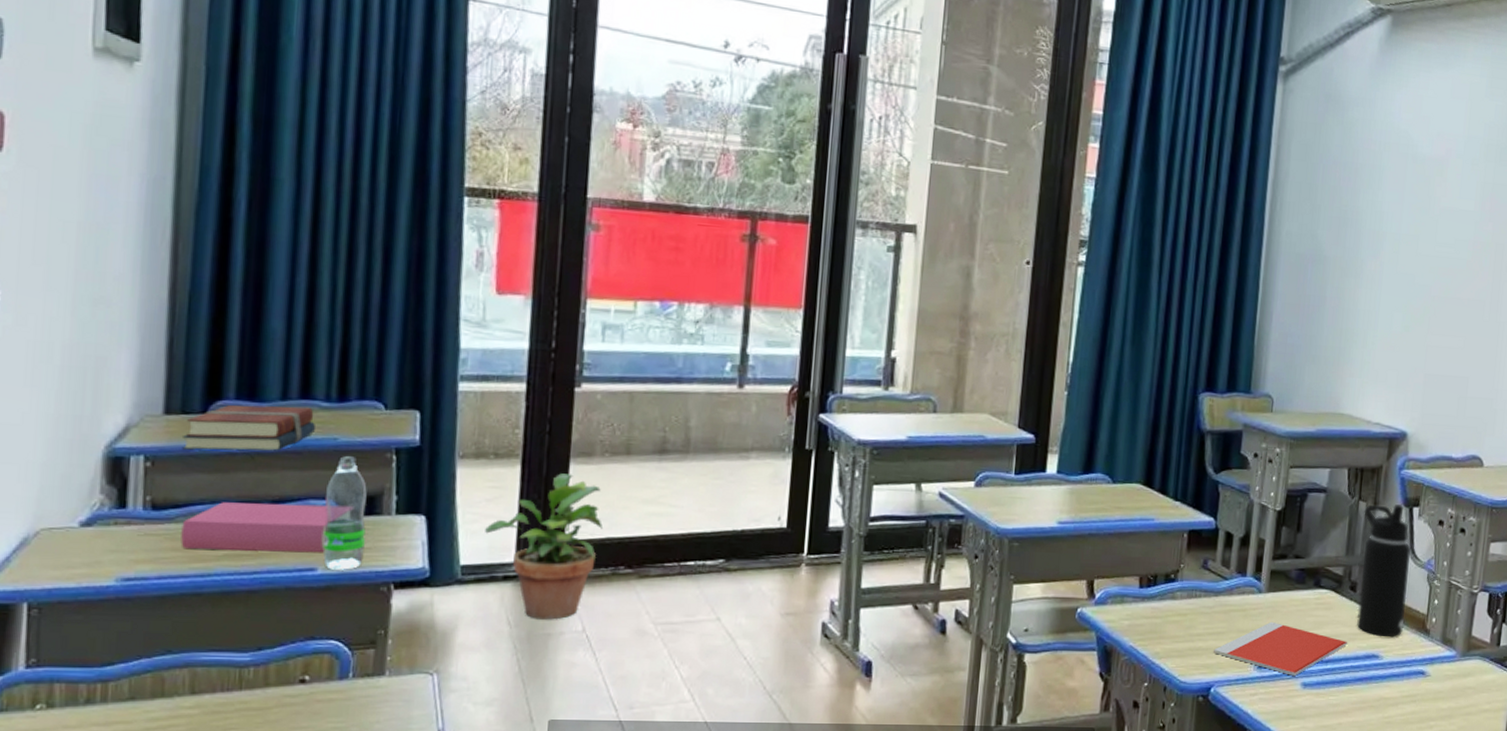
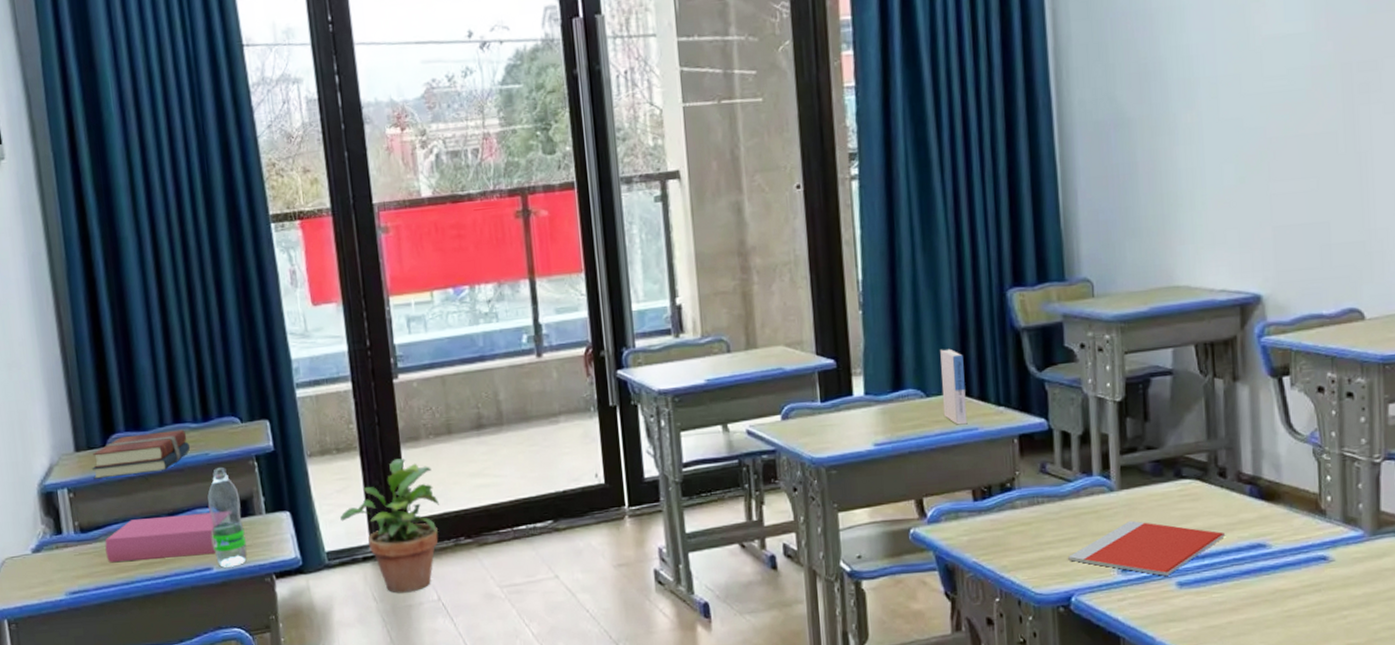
book: none [1125,440,1152,514] -> present [940,348,968,425]
water bottle: present [1357,504,1411,637] -> none [1222,376,1292,524]

